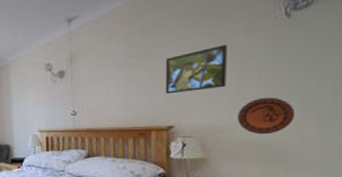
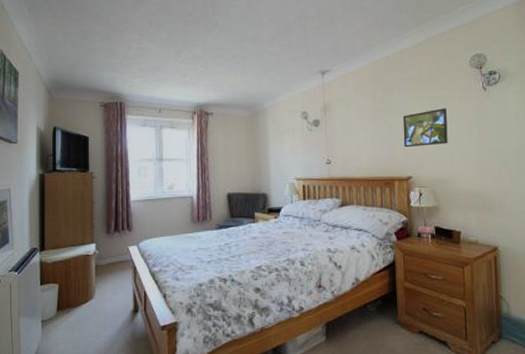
decorative plate: present [238,97,295,135] -> none [458,154,496,186]

